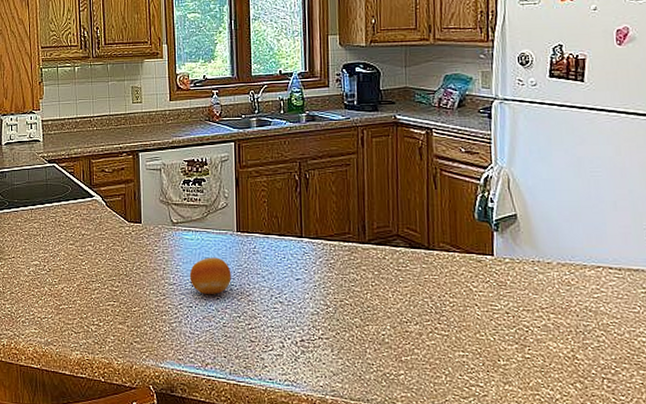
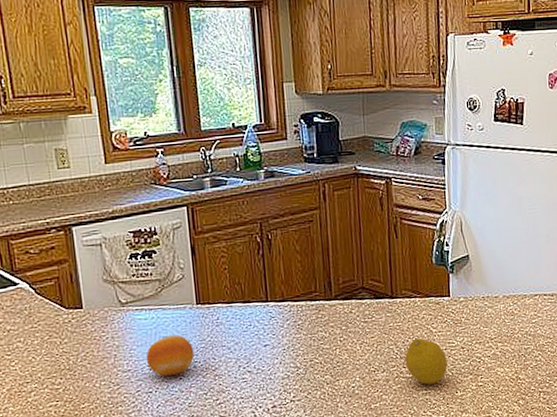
fruit: none [440,295,489,347] -> present [405,338,448,385]

